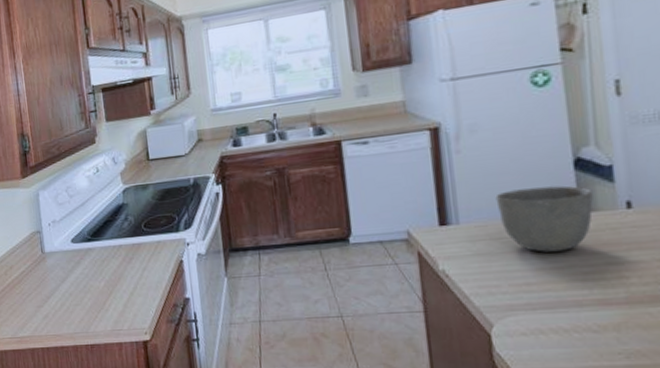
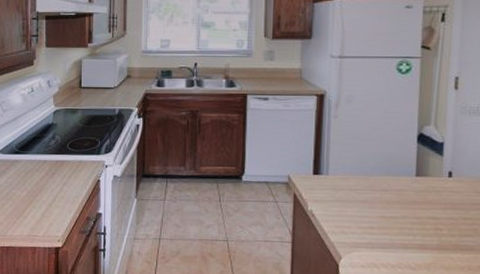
bowl: present [495,185,594,252] -> none [358,153,427,205]

